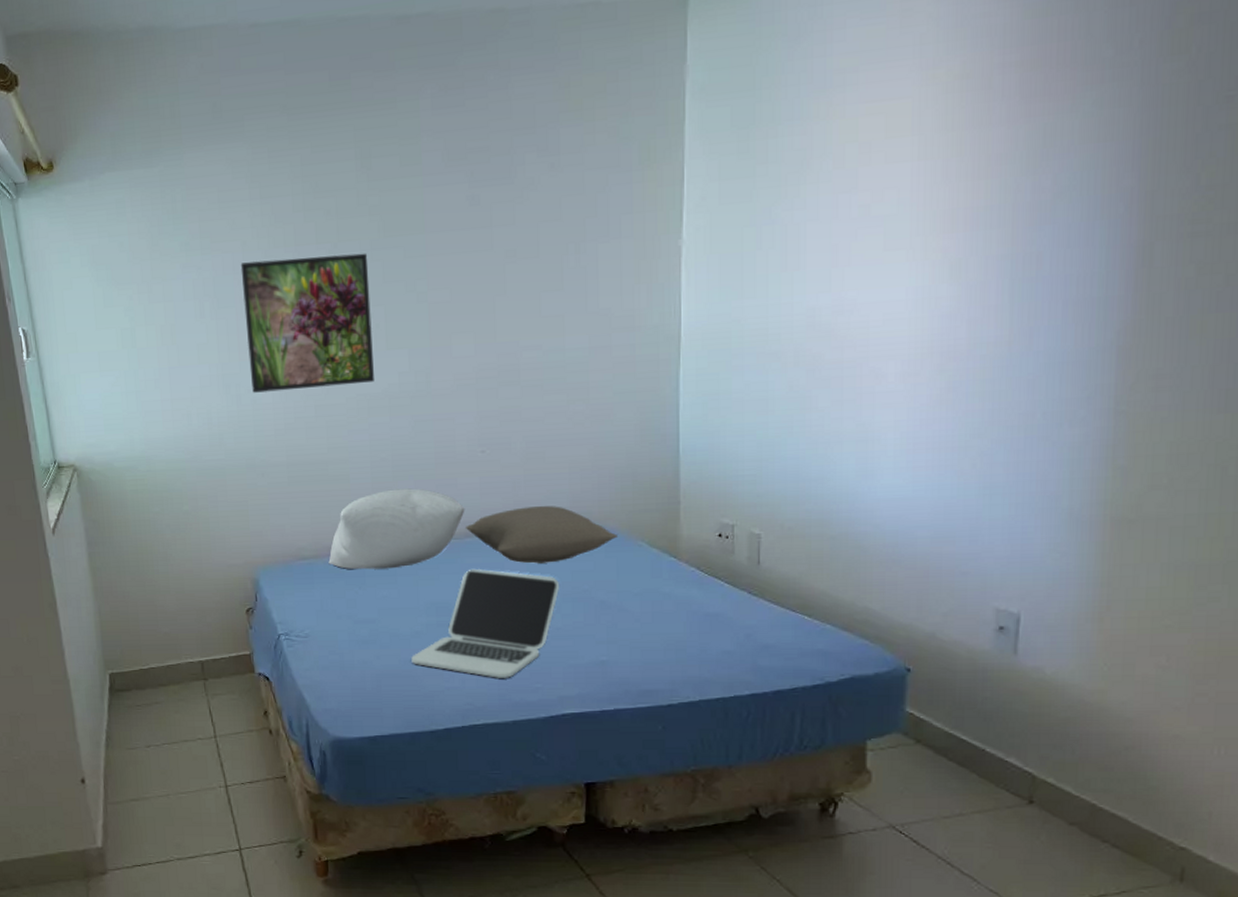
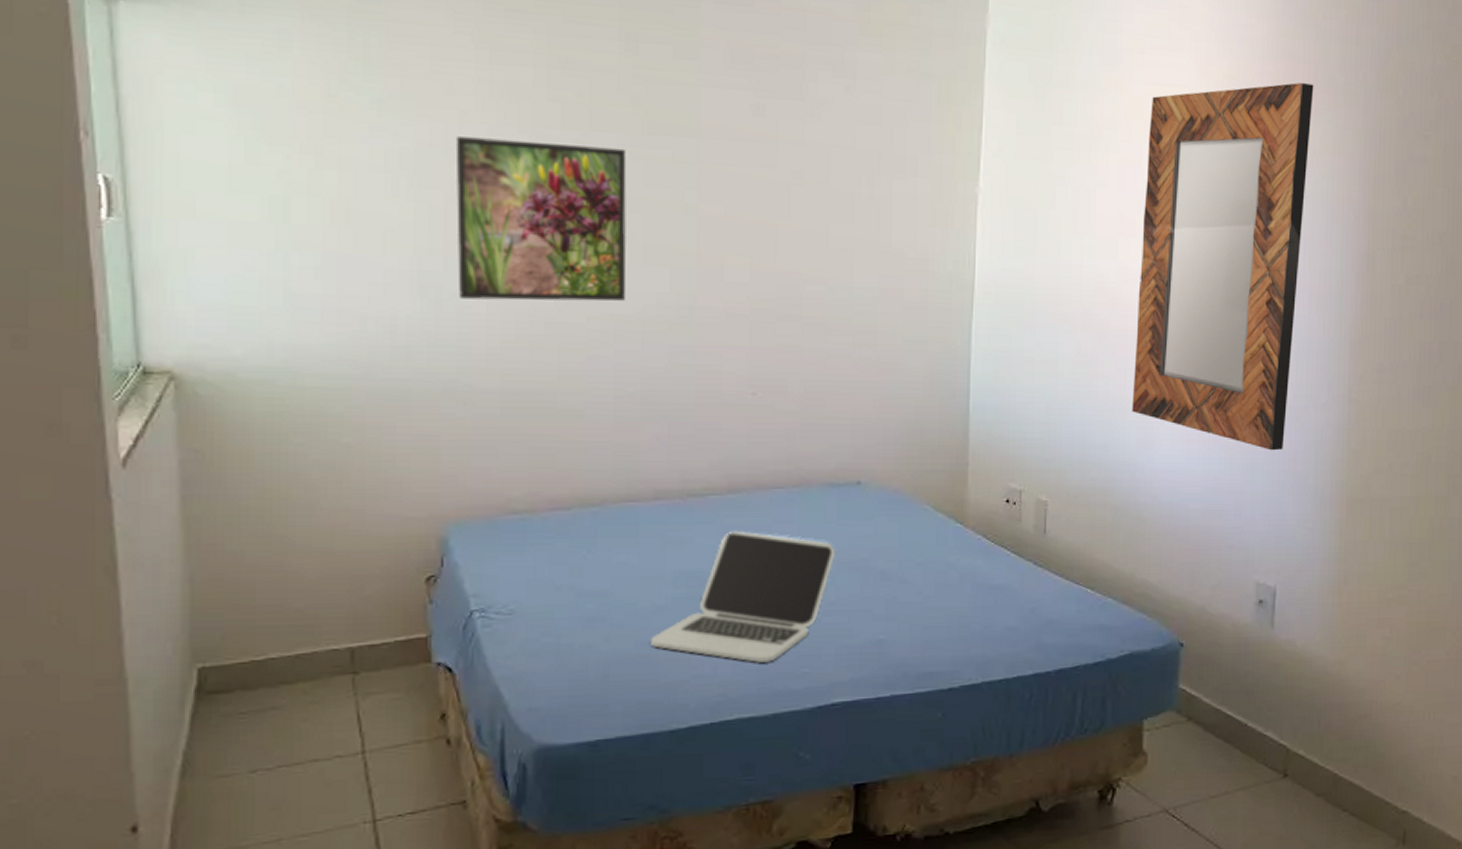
pillow: present [328,488,465,570] -> none [548,431,729,529]
pillow: present [465,506,617,564] -> none [727,461,901,527]
home mirror: none [849,64,1072,473] -> present [1131,82,1314,451]

